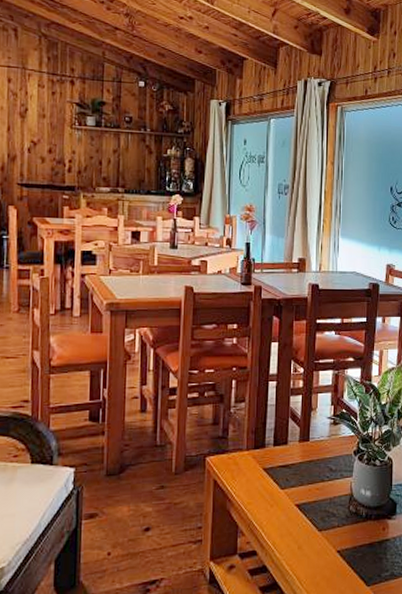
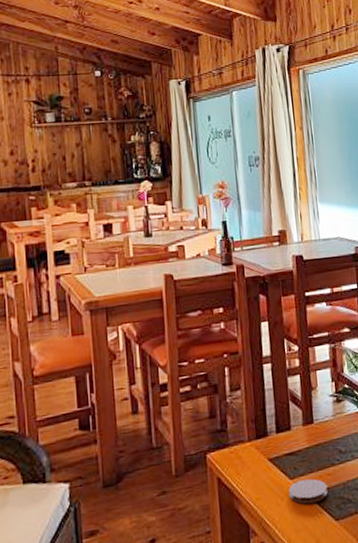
coaster: none [278,490,315,513] -> present [288,478,328,504]

